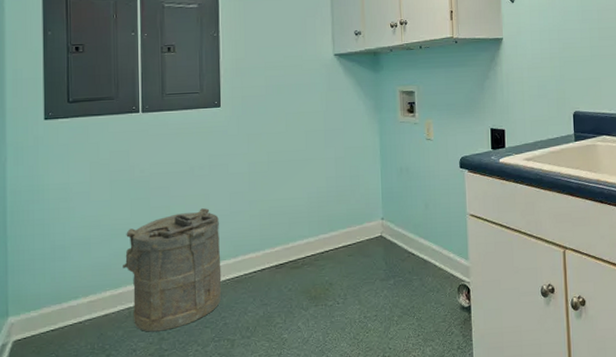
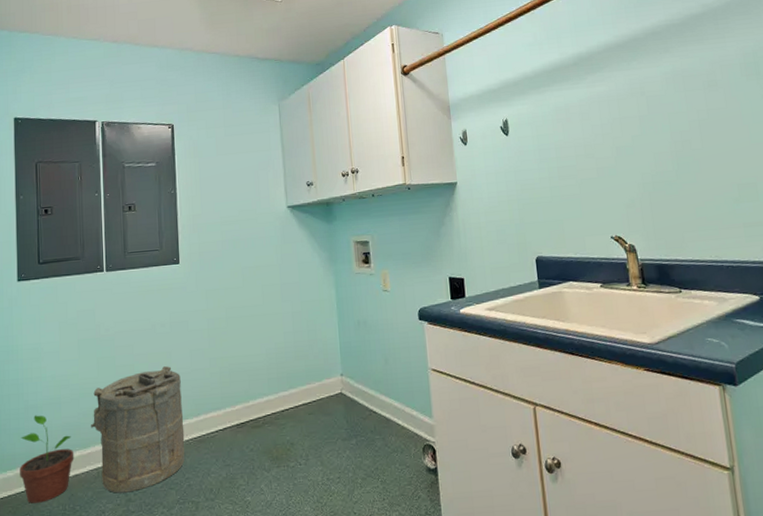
potted plant: none [45,255,104,343] -> present [20,415,74,503]

